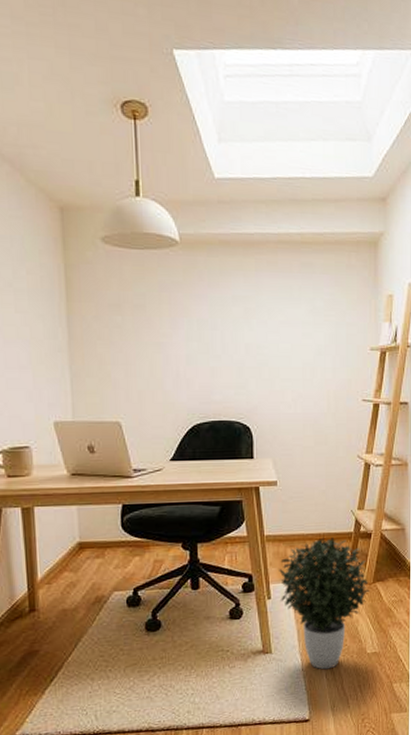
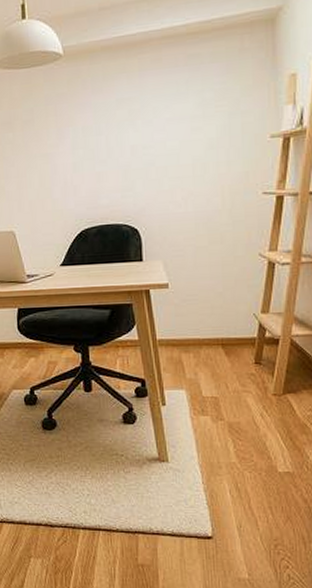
potted plant: present [279,537,370,670] -> none [173,342,280,485]

